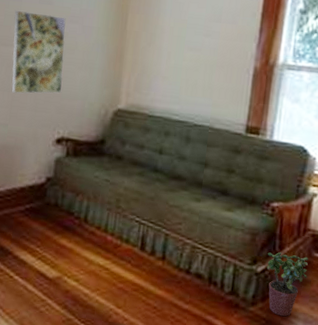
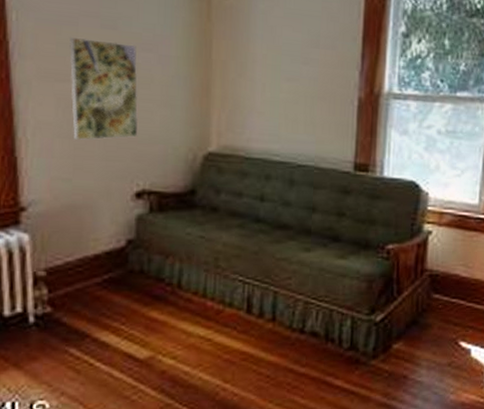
potted plant: present [266,252,308,317] -> none [385,298,428,366]

